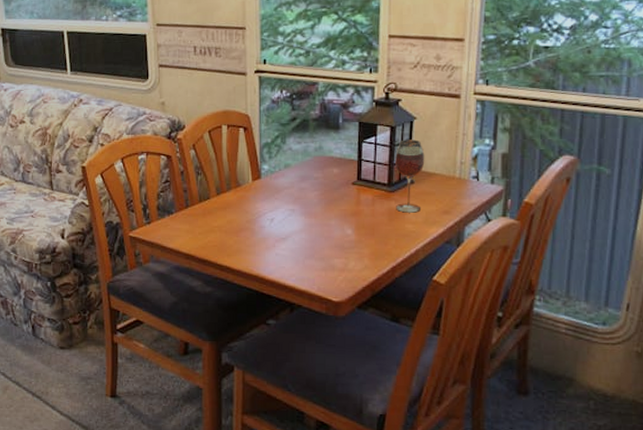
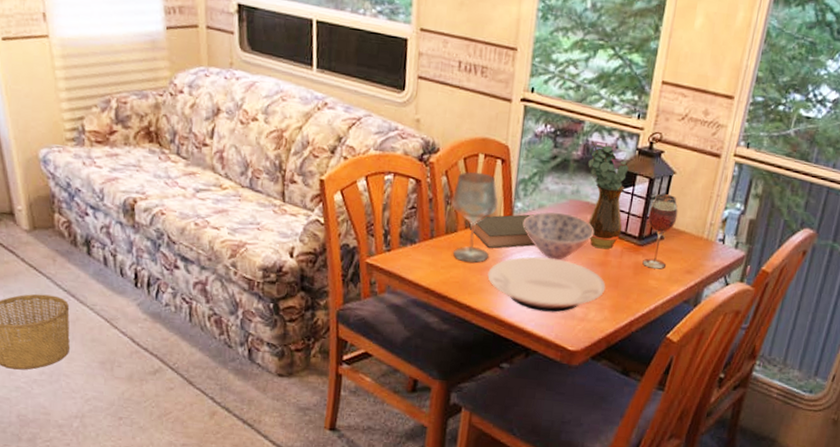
wine glass: none [201,142,246,227] -> present [451,171,499,263]
book: none [219,174,286,211] -> present [468,214,535,249]
plate: none [244,214,362,266] -> present [487,257,606,312]
bowl: none [271,169,343,215] -> present [522,211,595,260]
vase: none [327,98,370,199] -> present [588,140,629,250]

